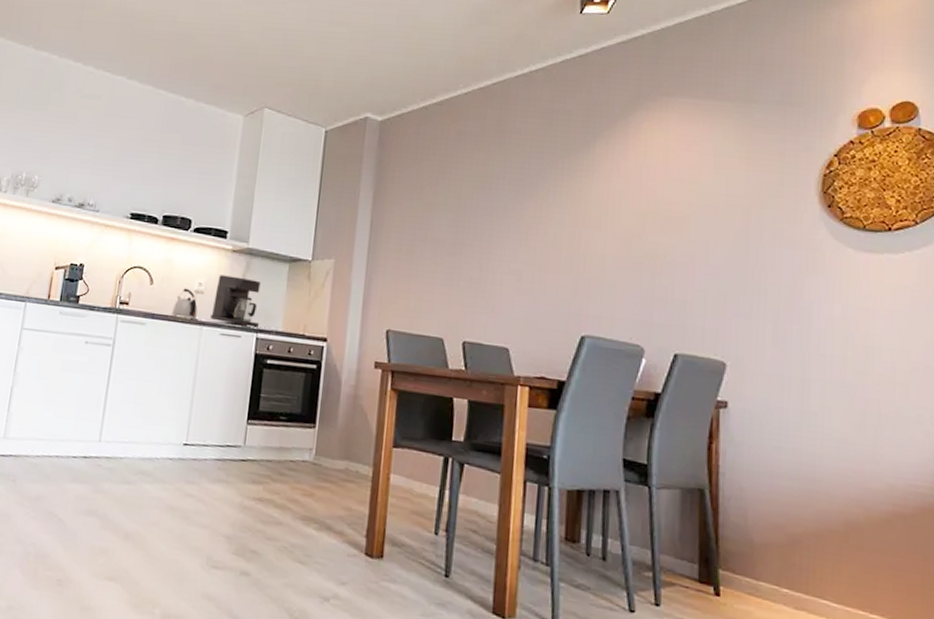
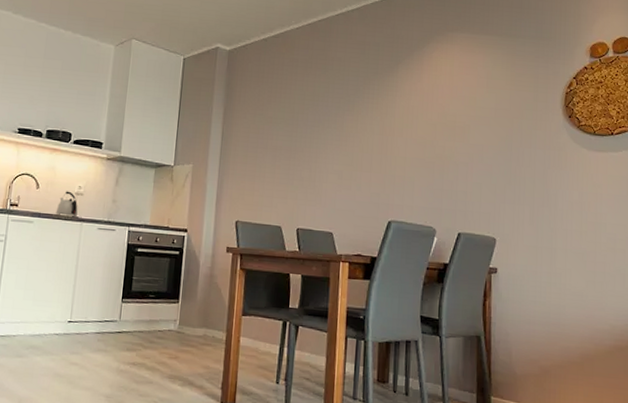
coffee maker: present [210,275,261,328] -> none [89,179,132,222]

